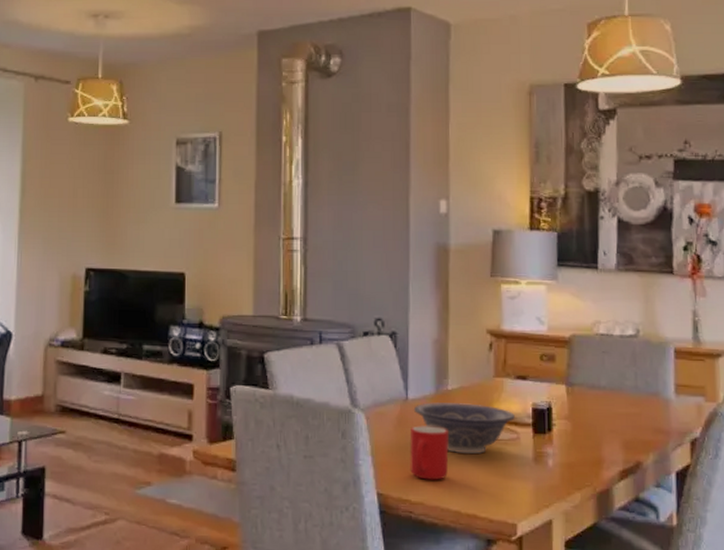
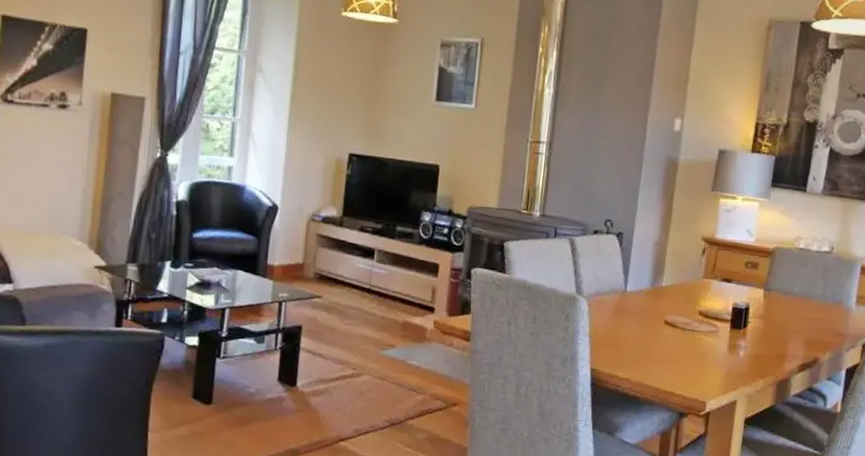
cup: present [410,426,449,480] -> none [621,314,658,361]
decorative bowl: present [413,402,516,455] -> none [630,295,718,342]

